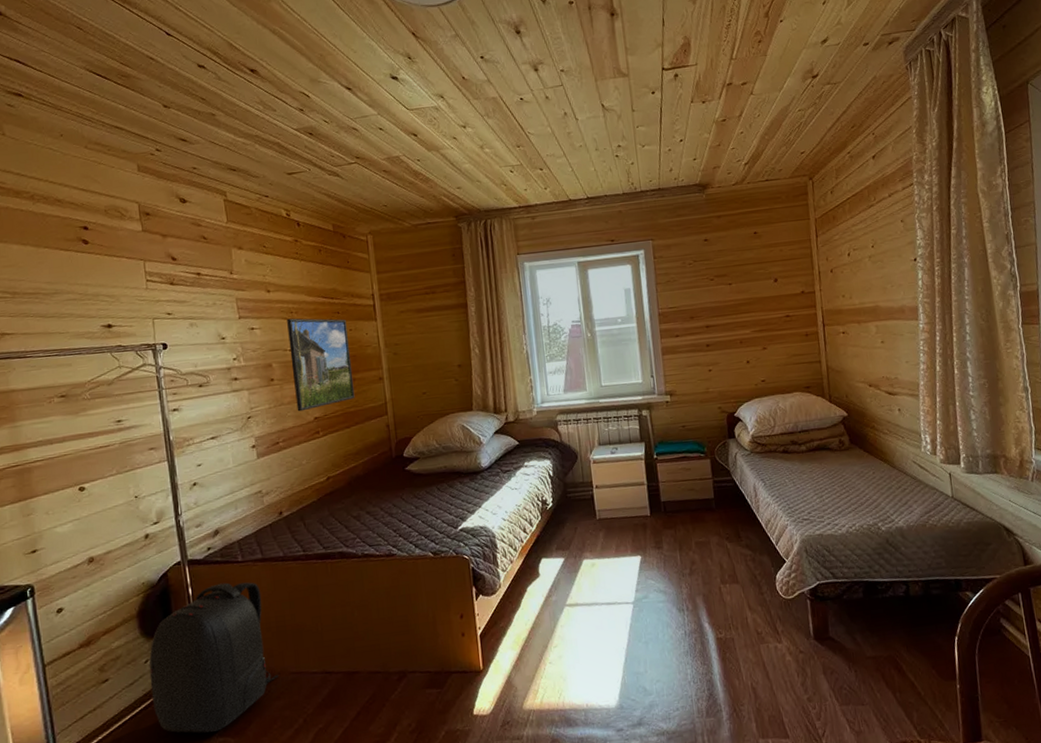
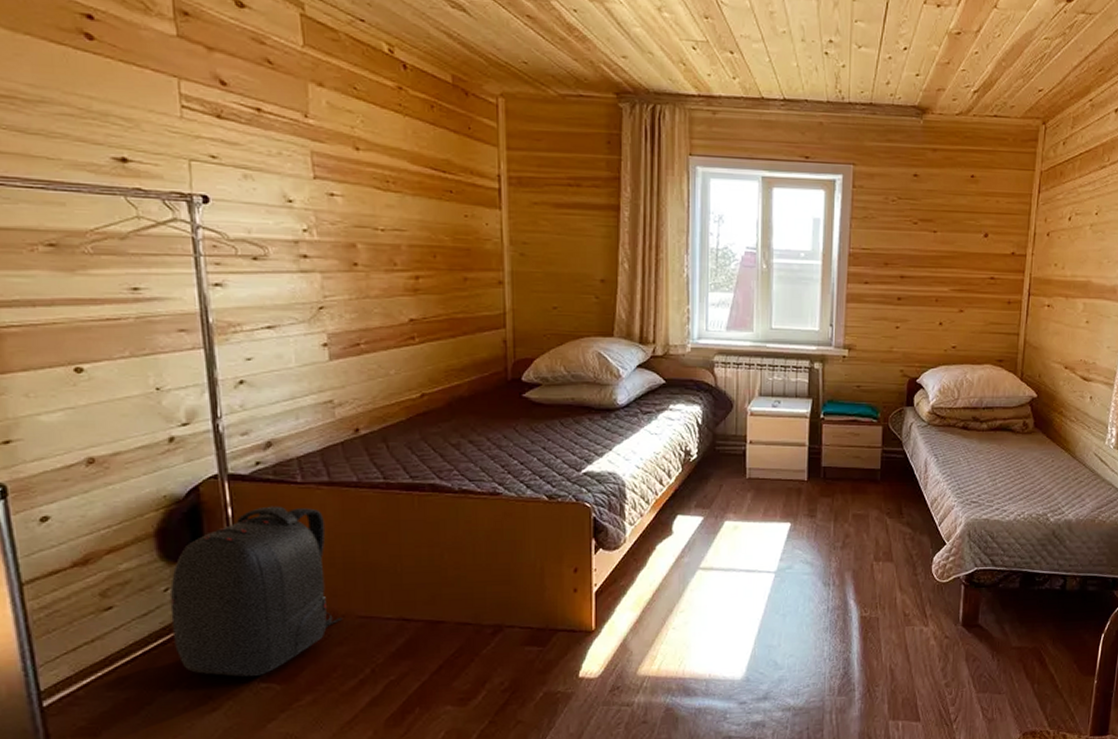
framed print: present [287,318,355,412] -> none [380,189,465,309]

